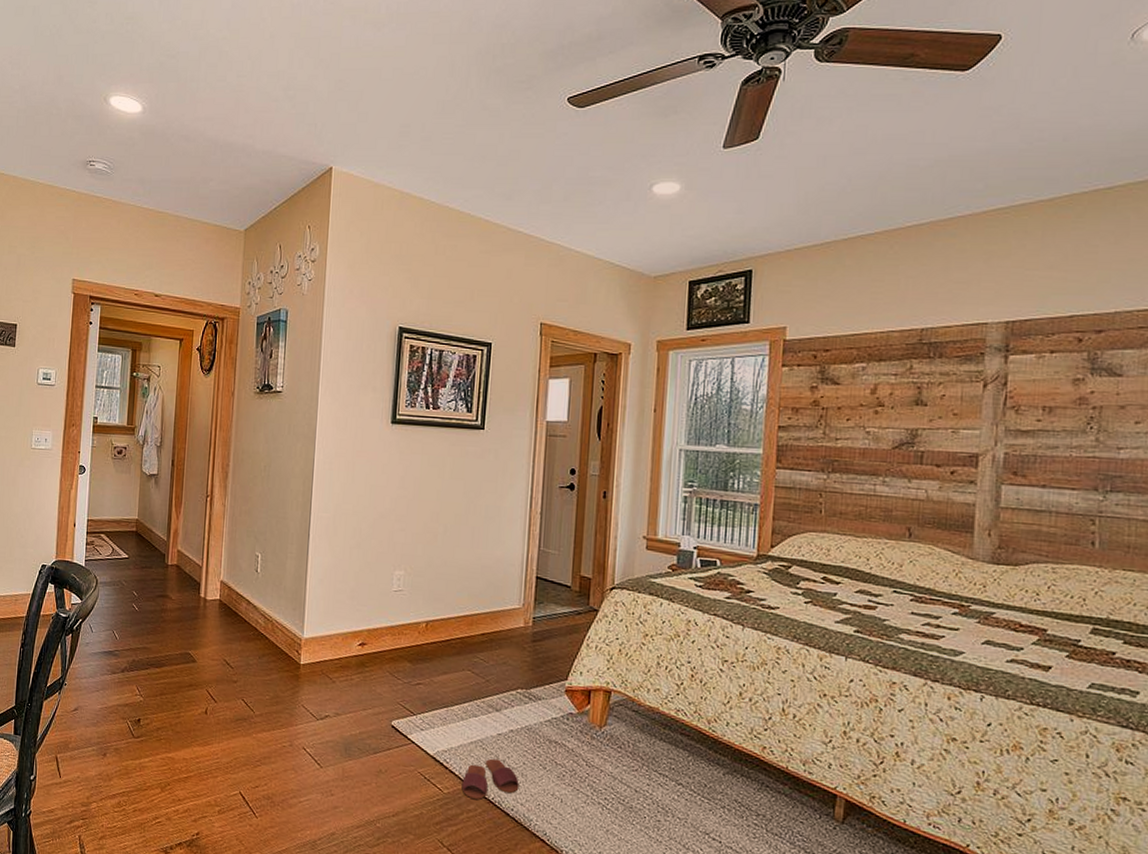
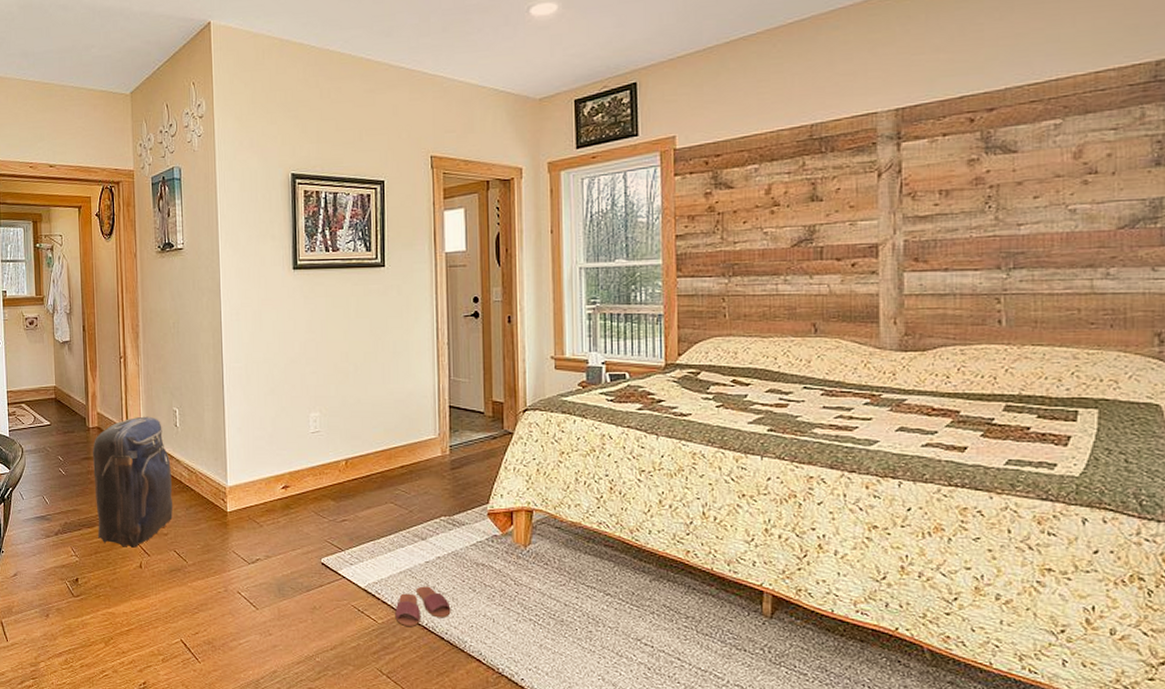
suitcase: none [165,558,248,693] -> present [93,416,174,548]

